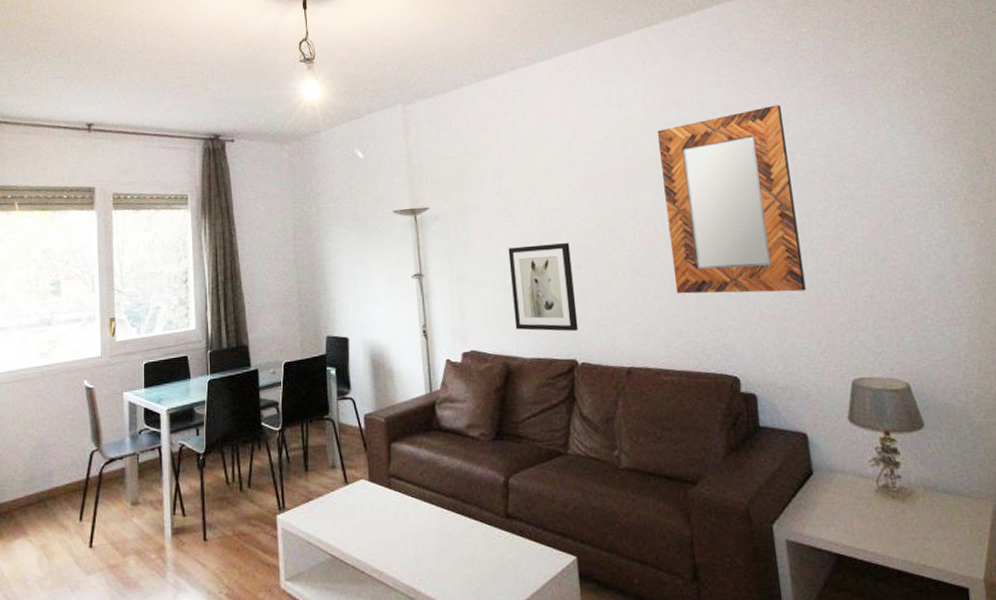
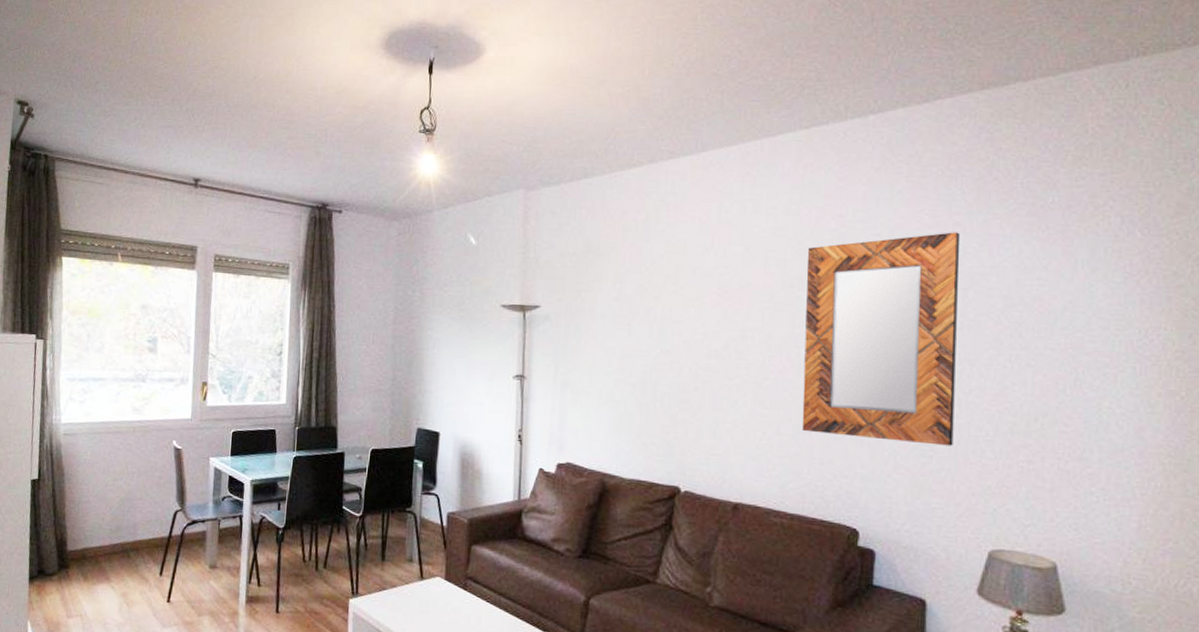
wall art: present [508,242,578,332] -> none [617,359,689,456]

